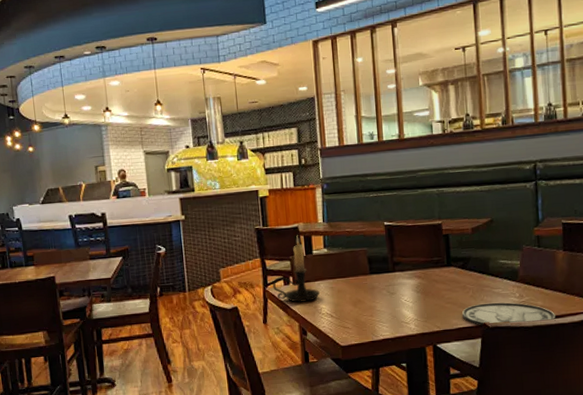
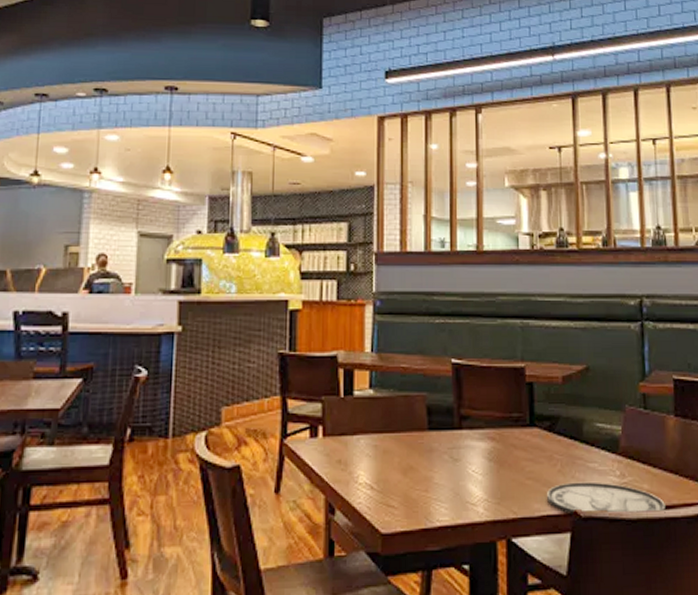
candle holder: present [272,235,320,303] -> none [294,367,358,466]

